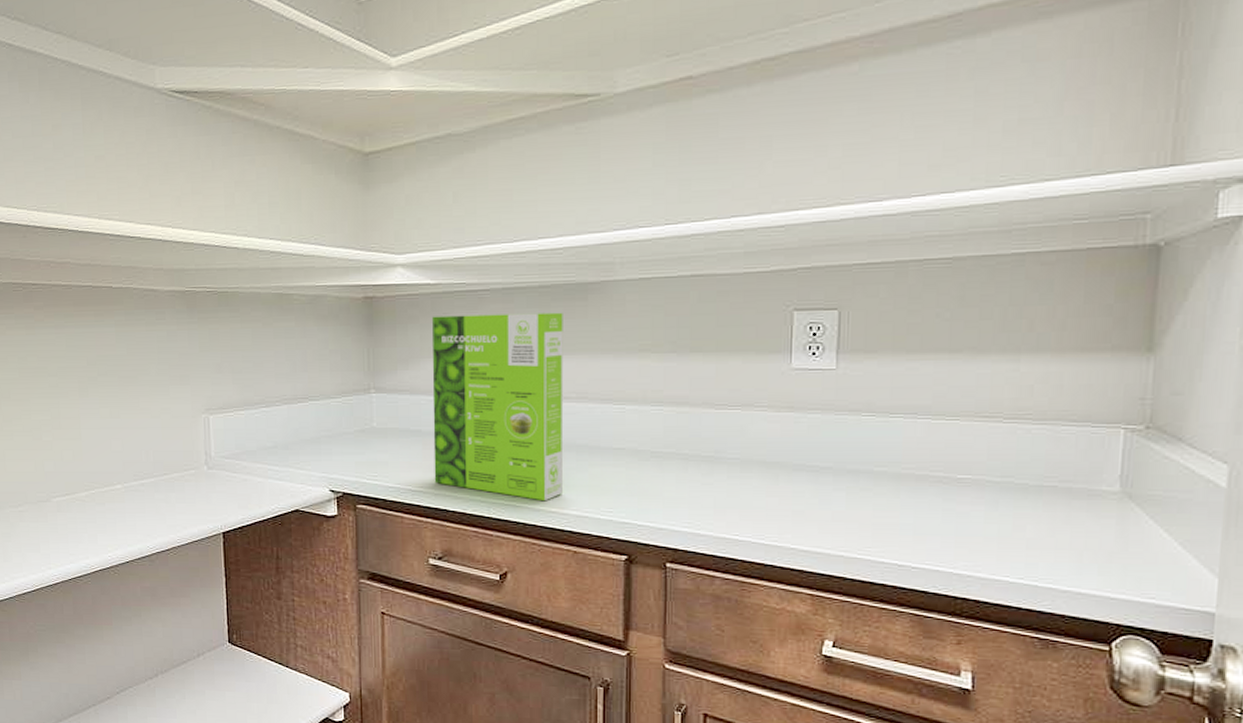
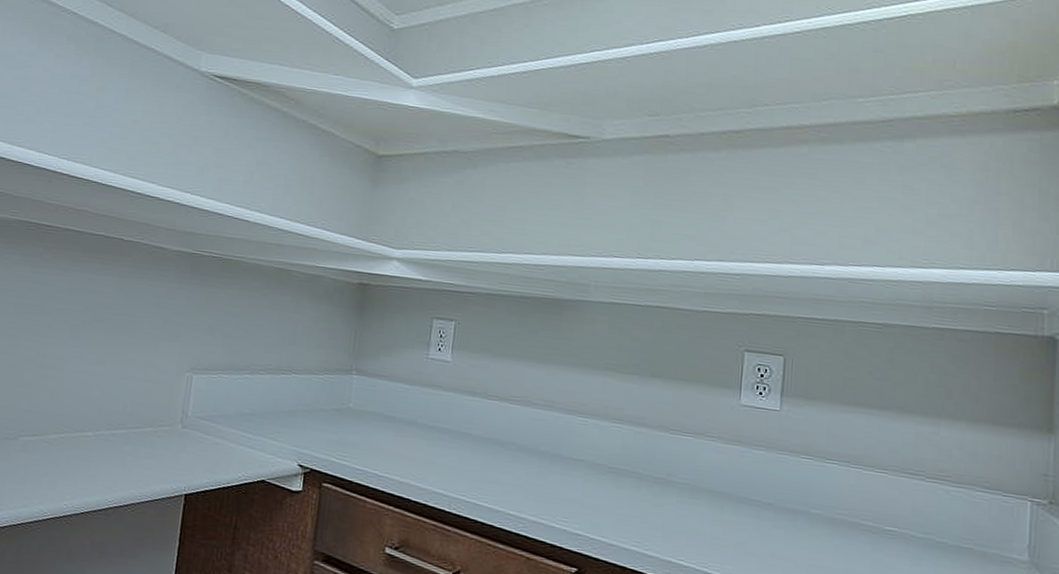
cake mix box: present [432,312,564,502] -> none [401,310,539,503]

